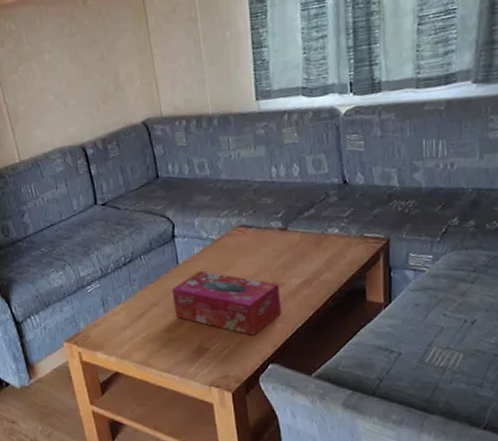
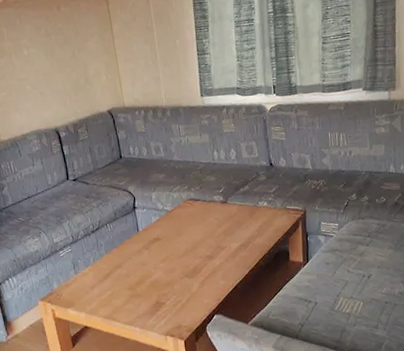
tissue box: present [171,270,282,335] -> none [133,236,224,291]

